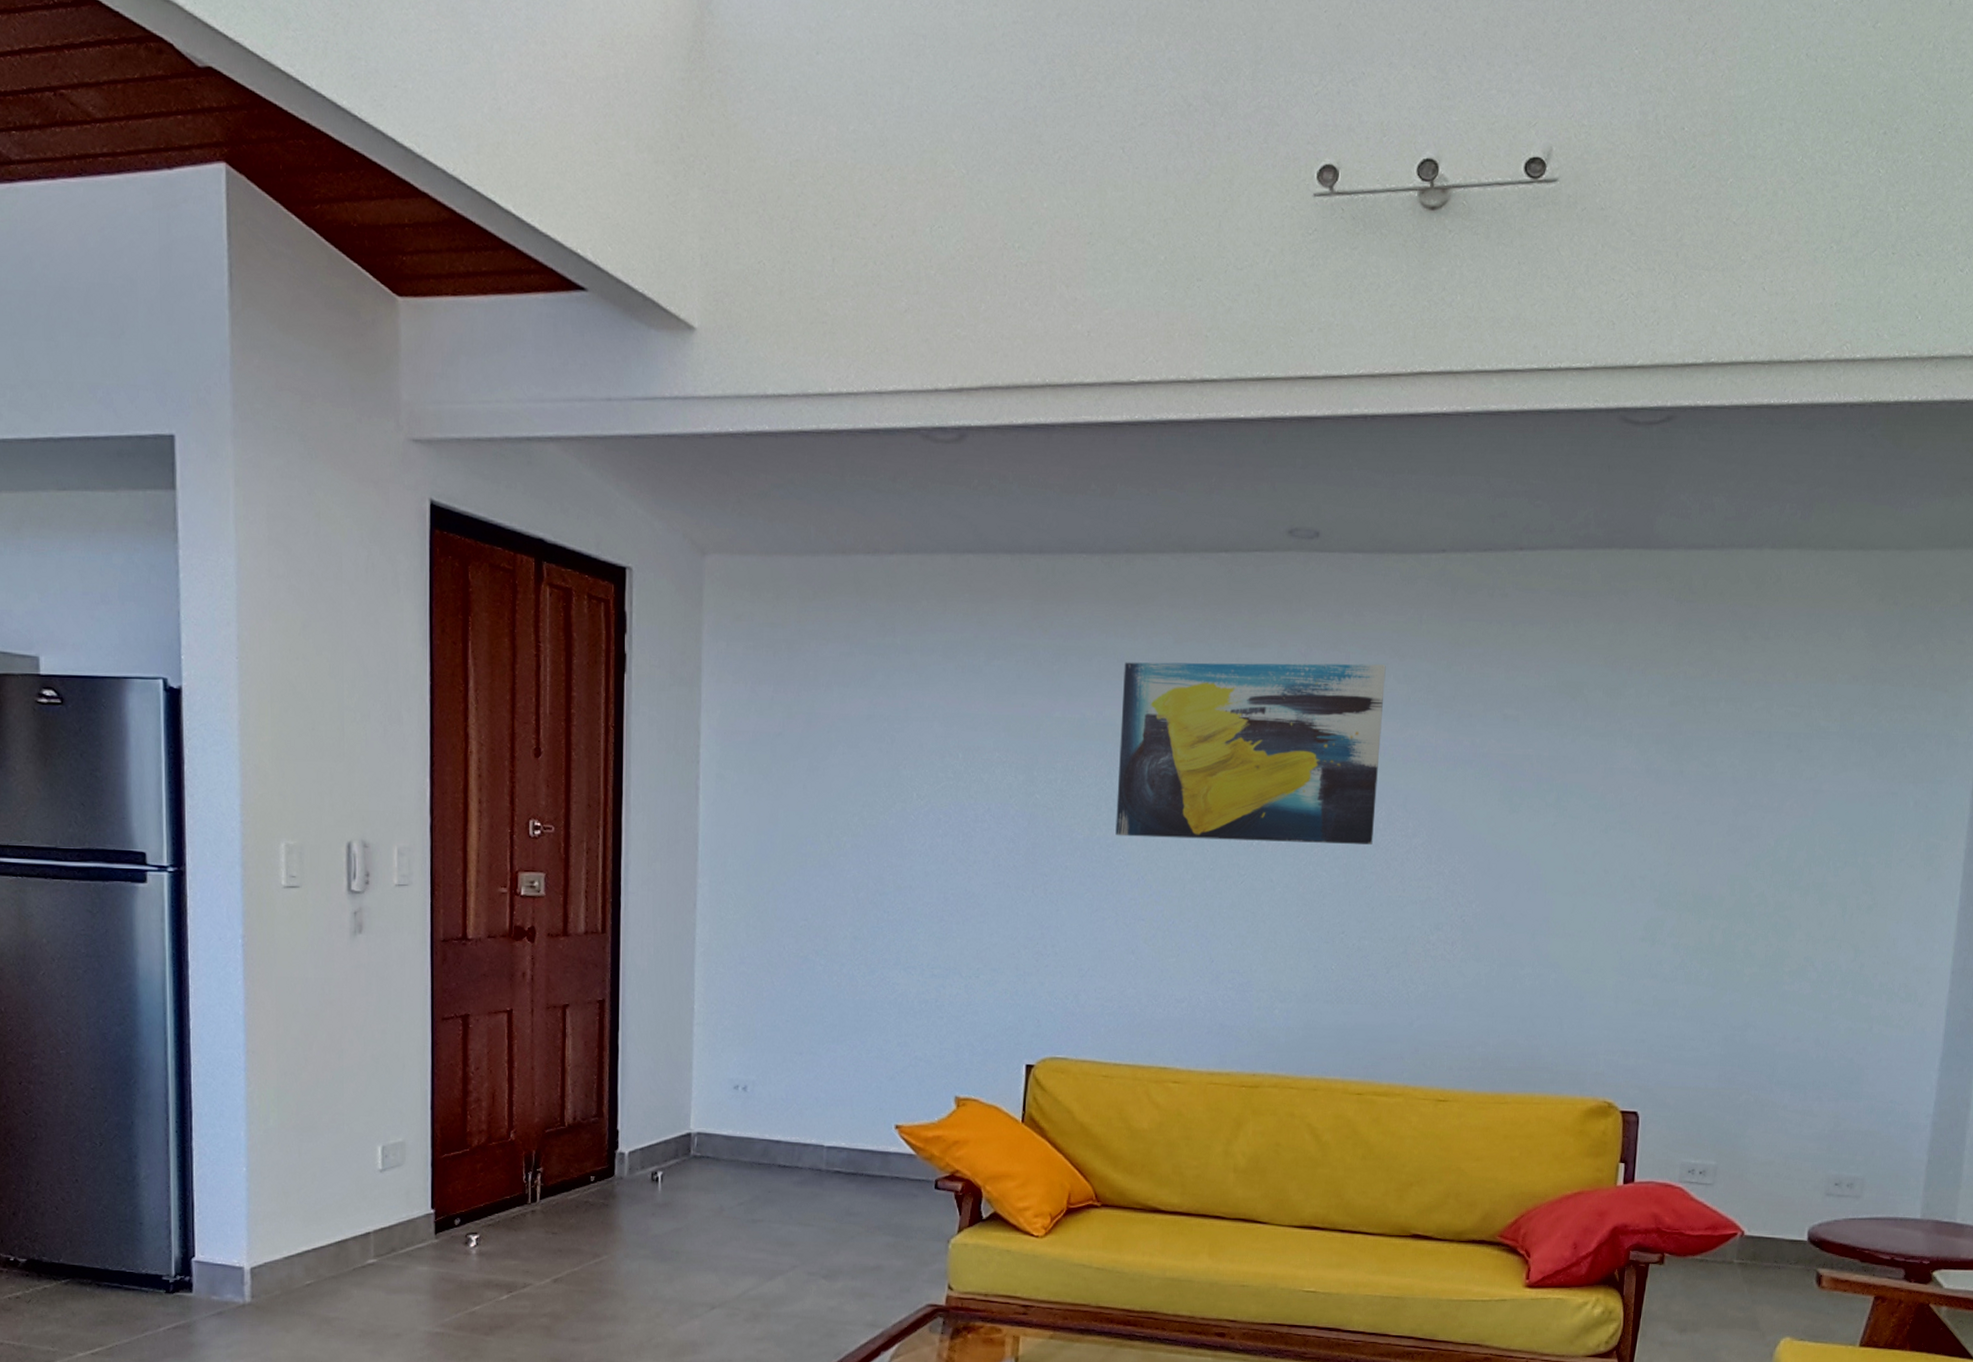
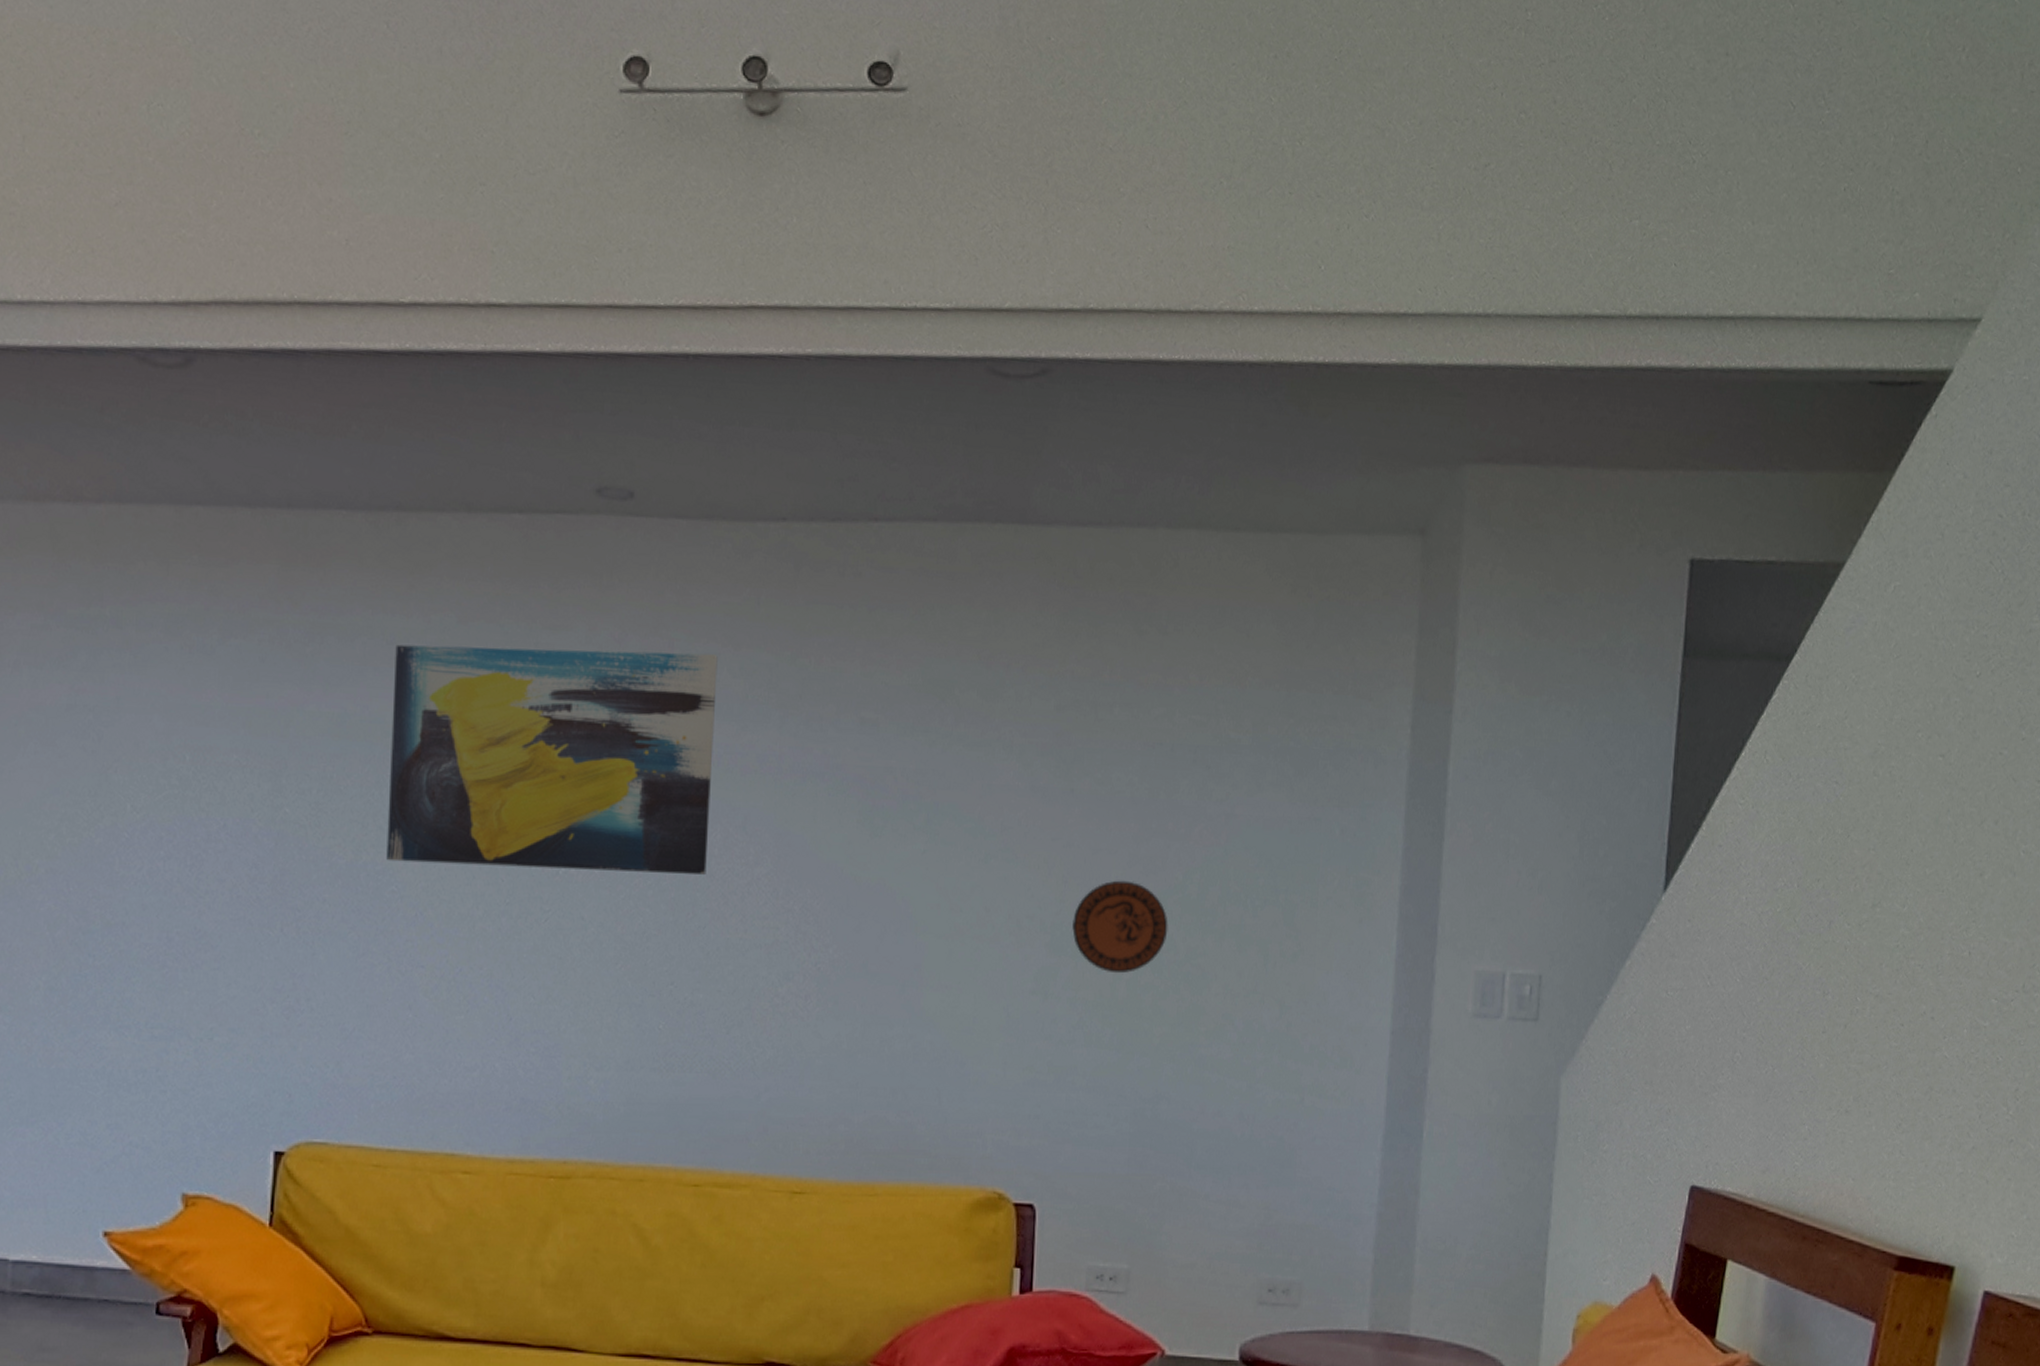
decorative plate: none [1678,846,1761,924] -> present [1072,880,1168,974]

